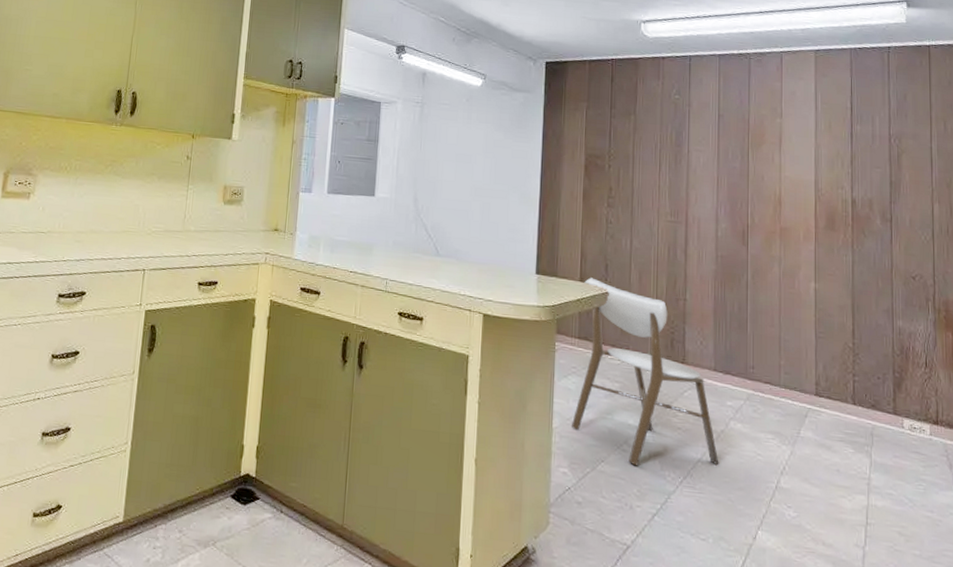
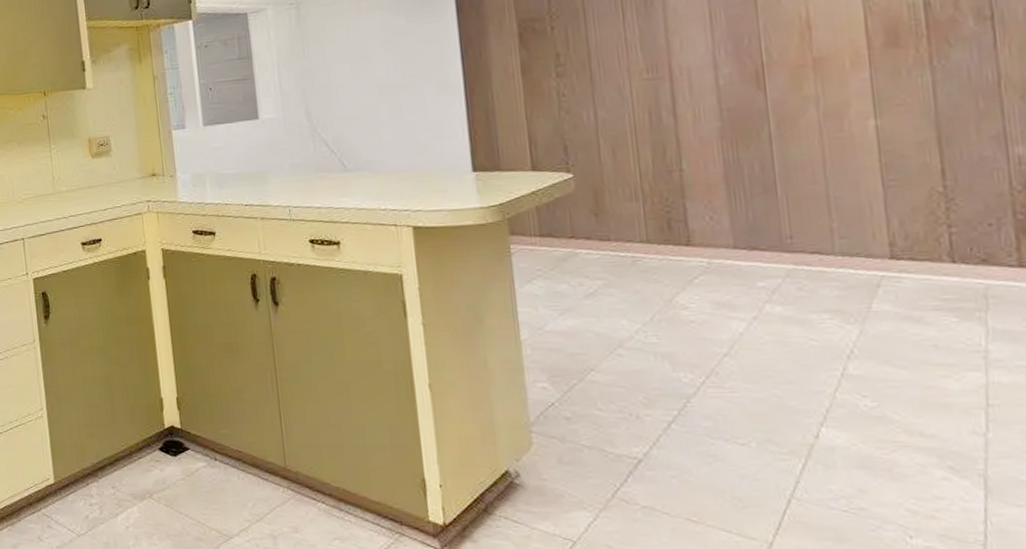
dining chair: present [571,277,719,466] -> none [536,164,755,371]

